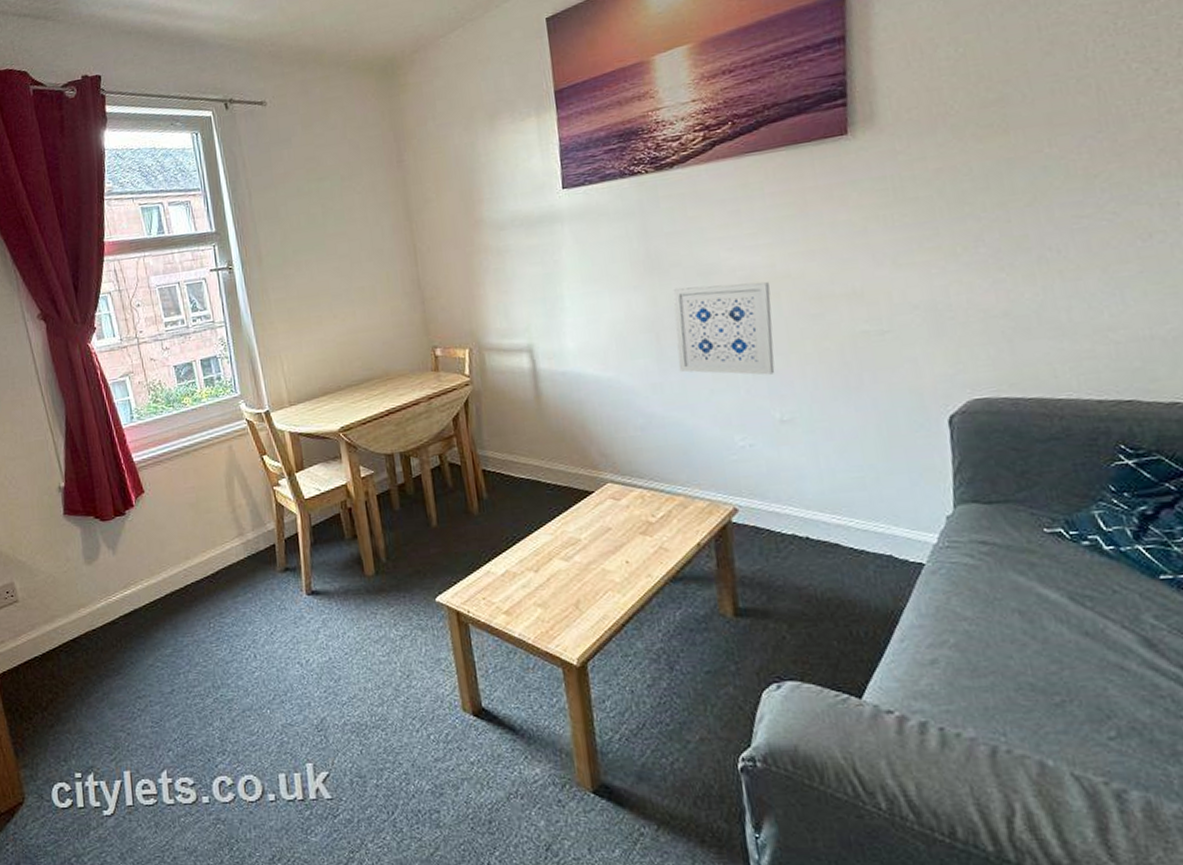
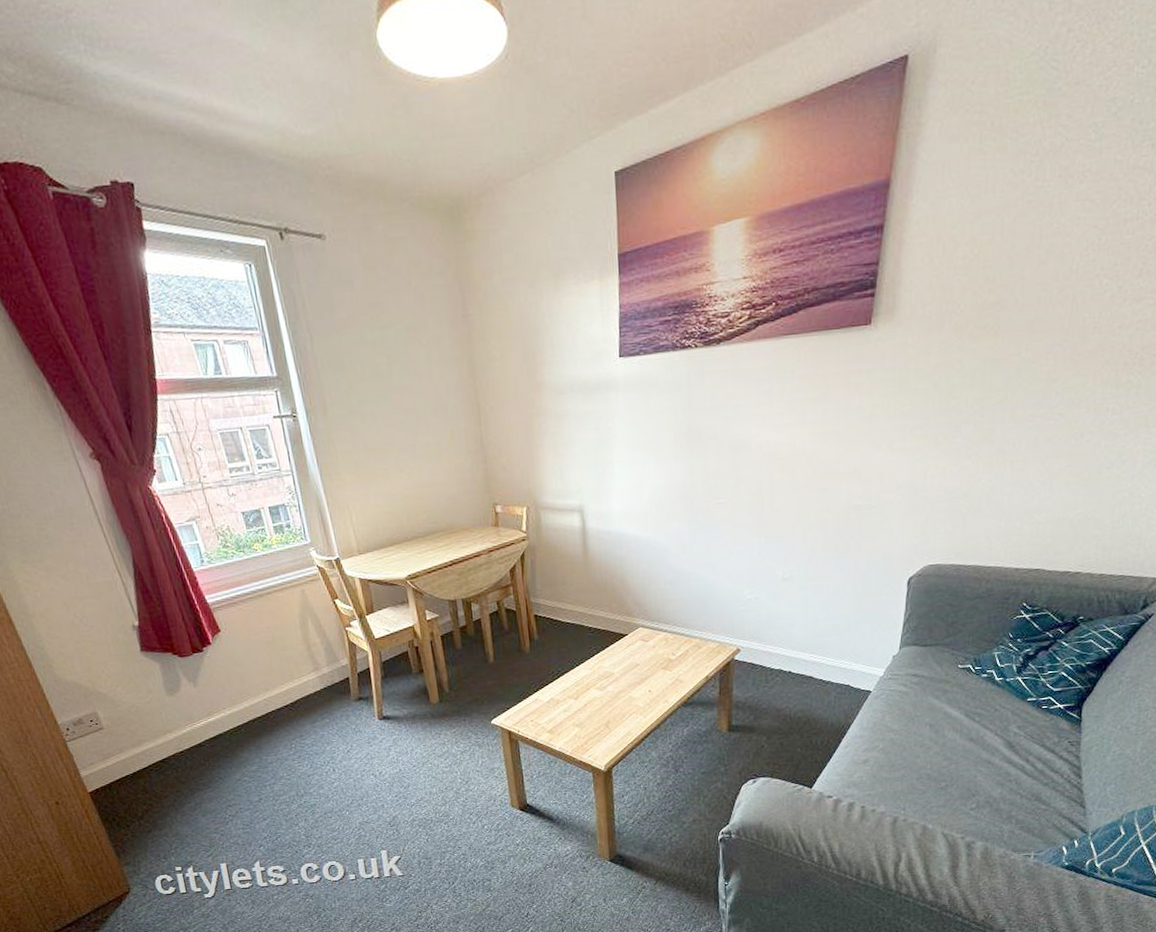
wall art: present [672,282,775,375] -> none [706,458,788,540]

